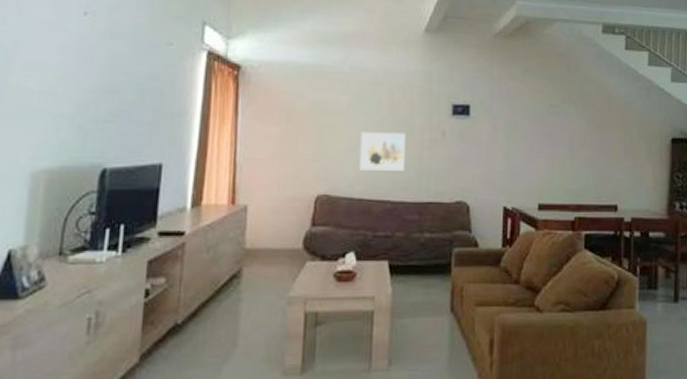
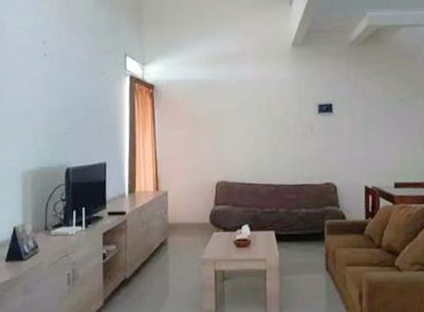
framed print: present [359,132,406,171] -> none [247,130,283,161]

